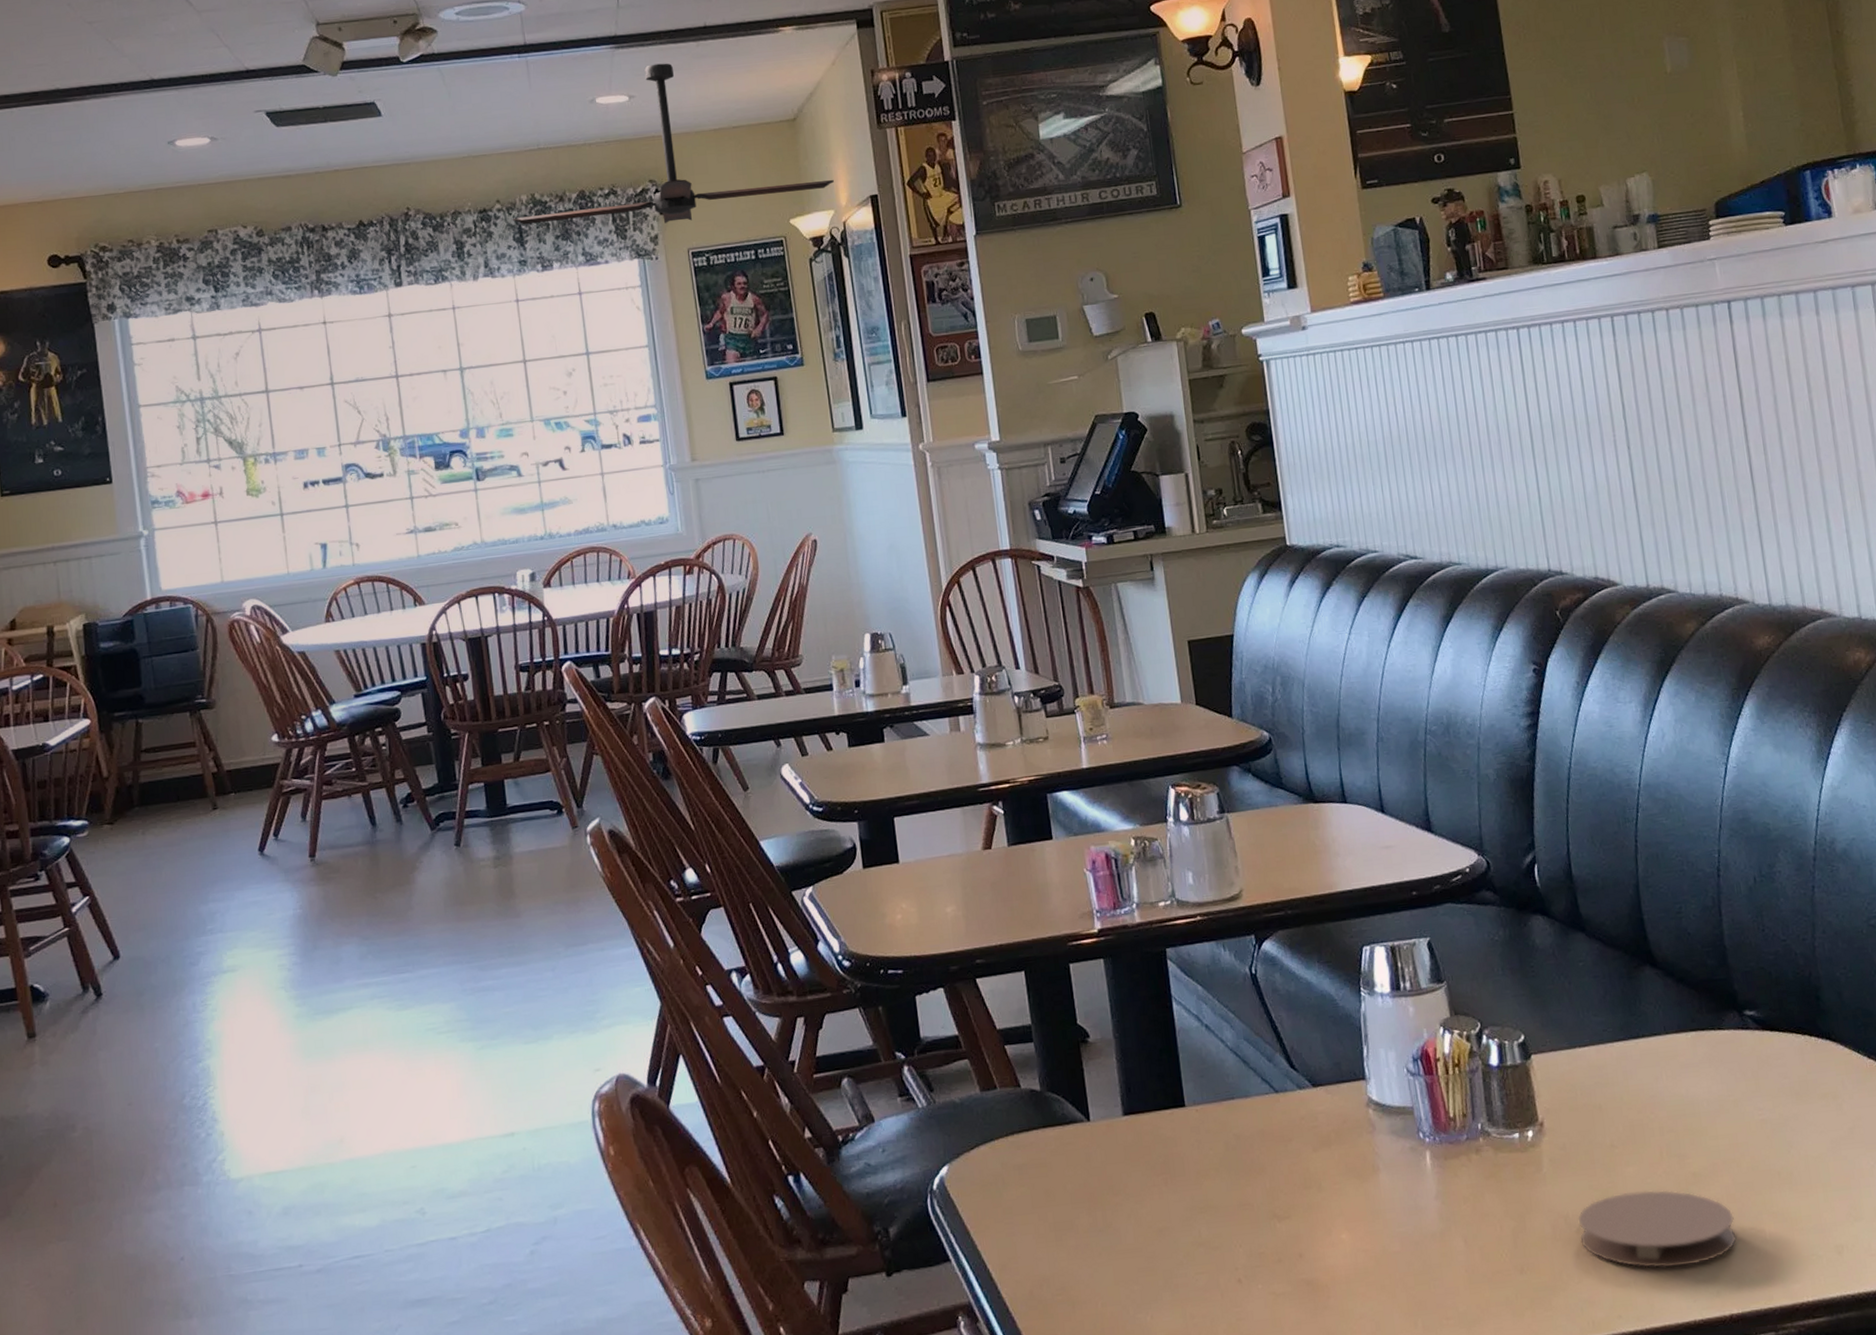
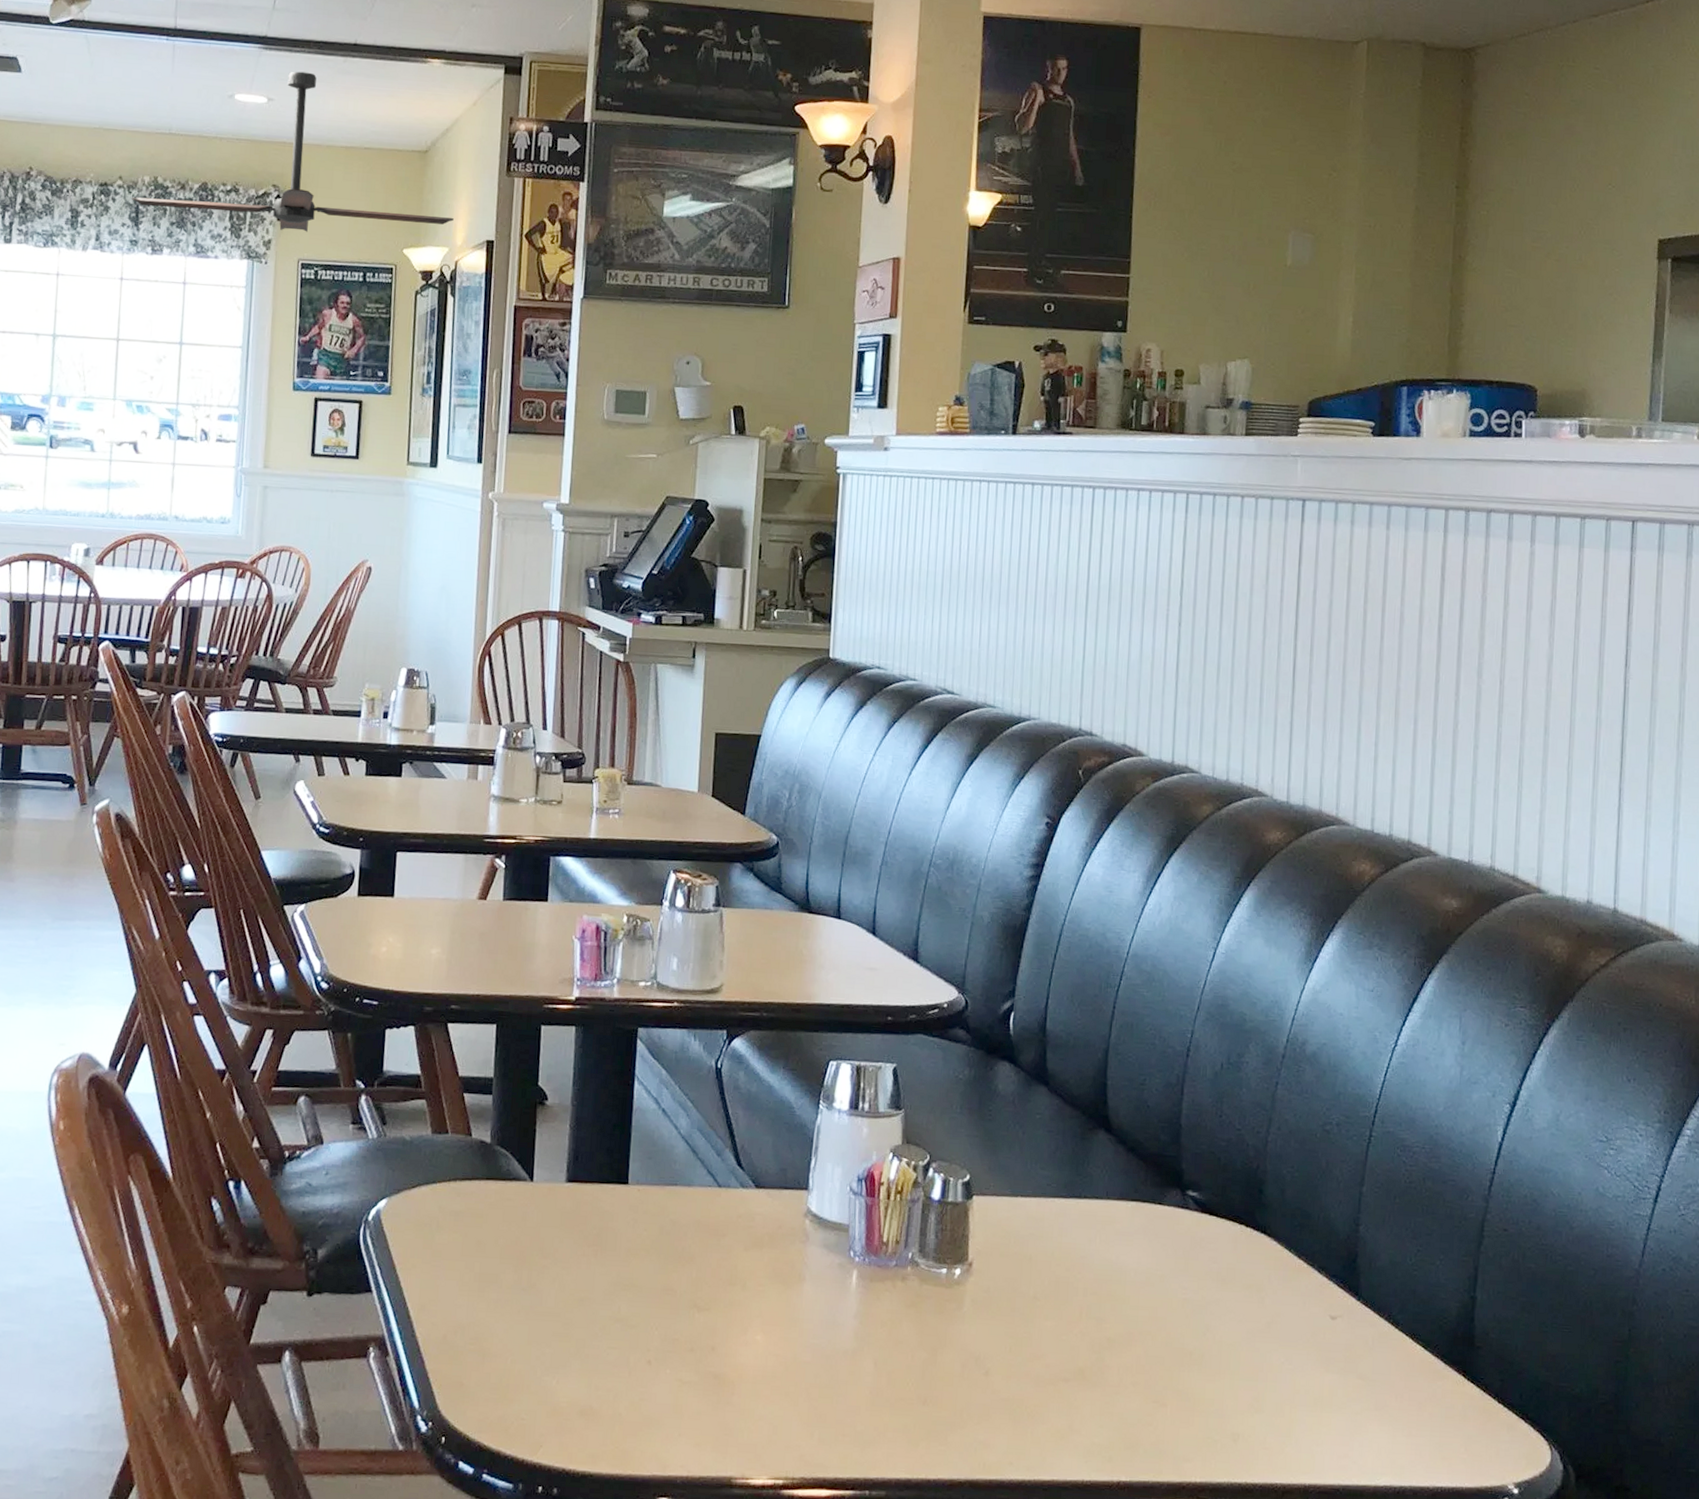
coaster: present [1577,1190,1737,1268] -> none [987,1345,1139,1427]

